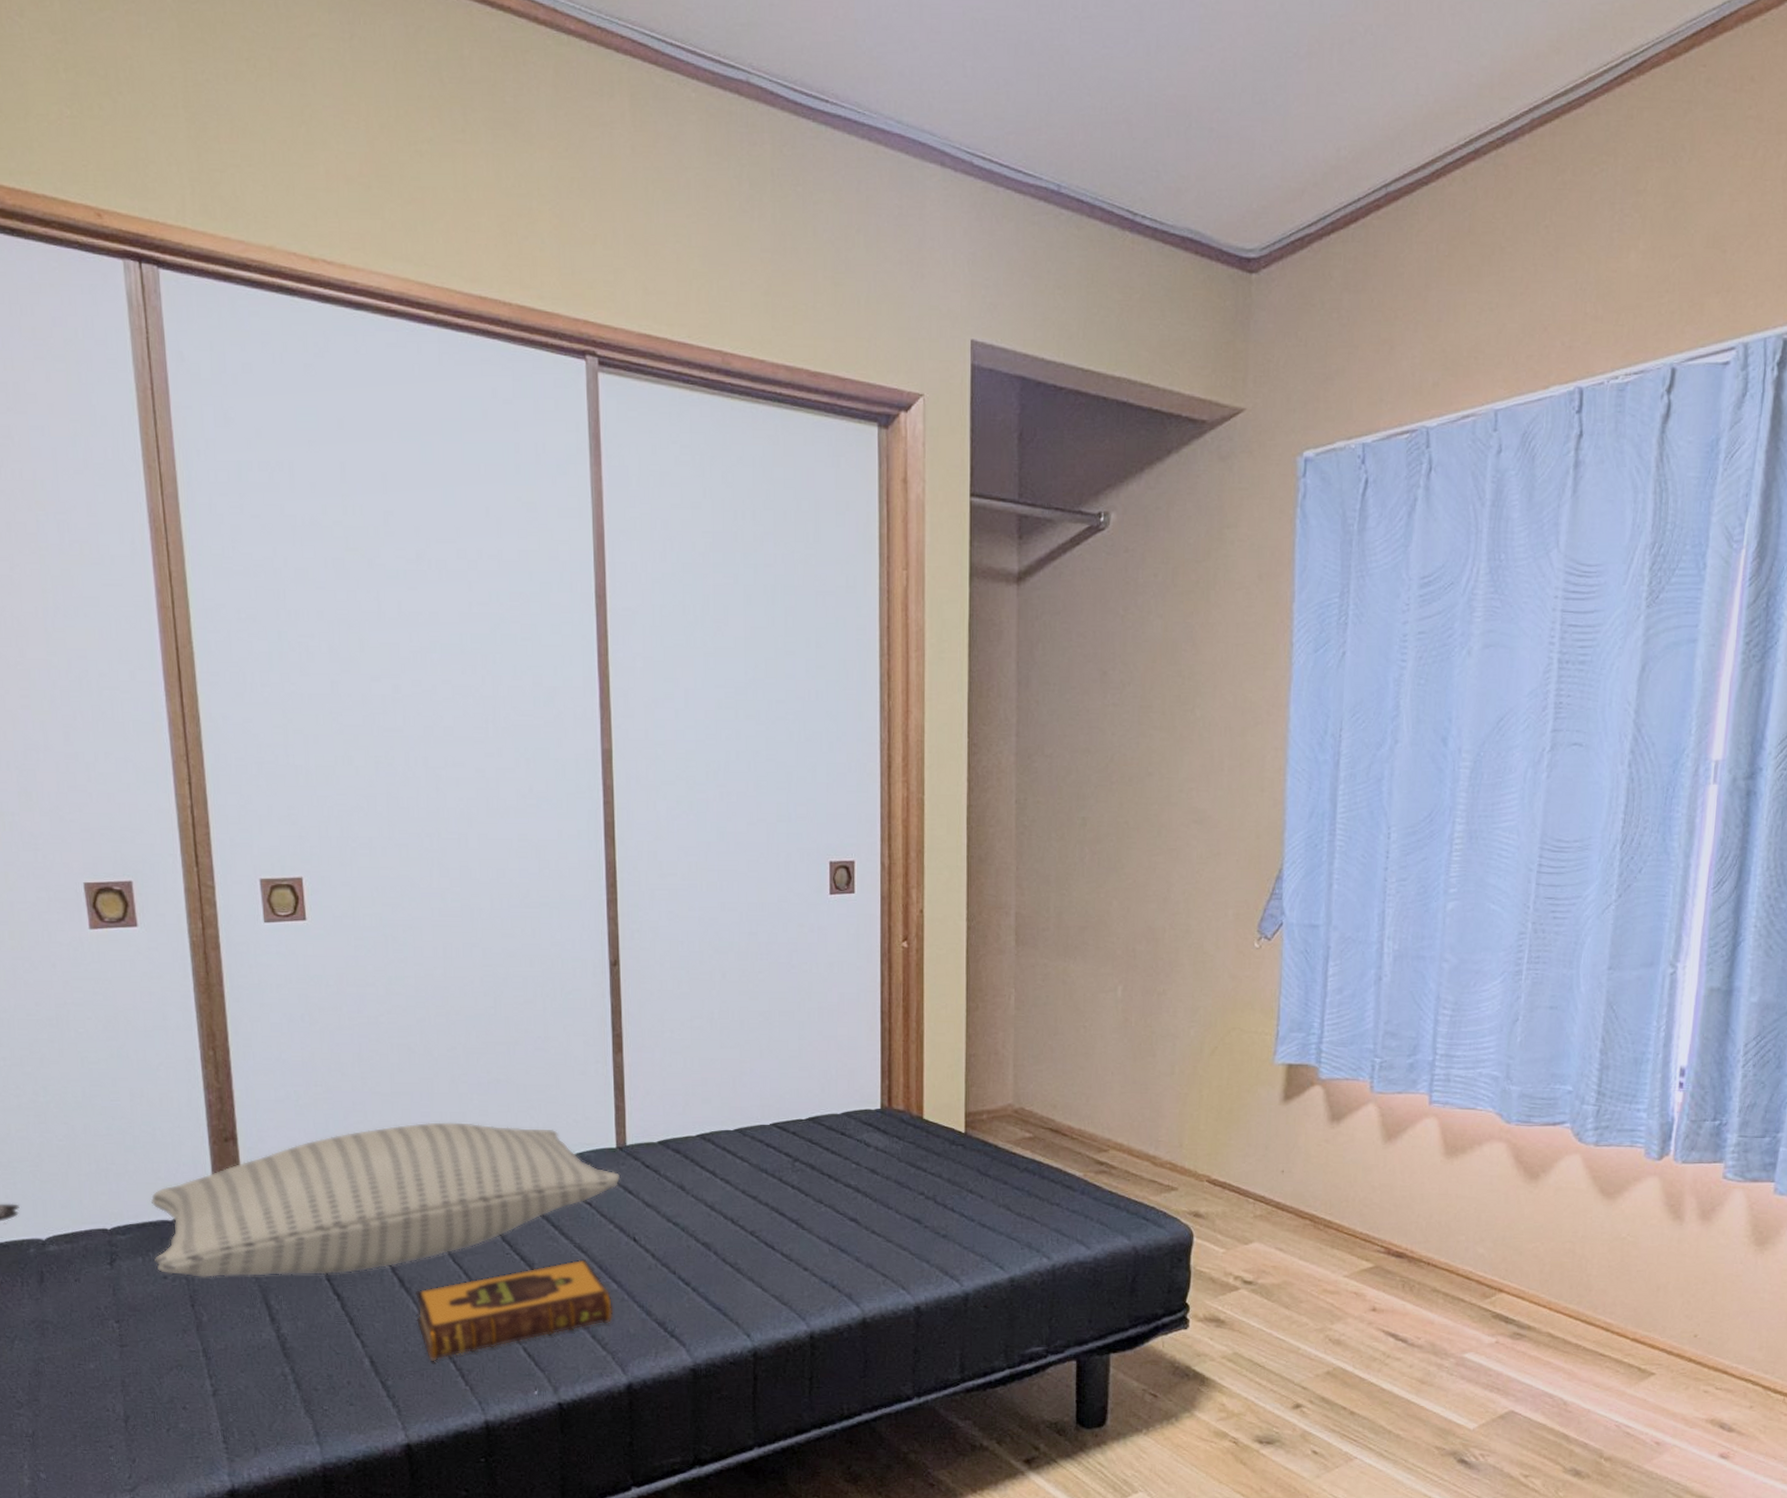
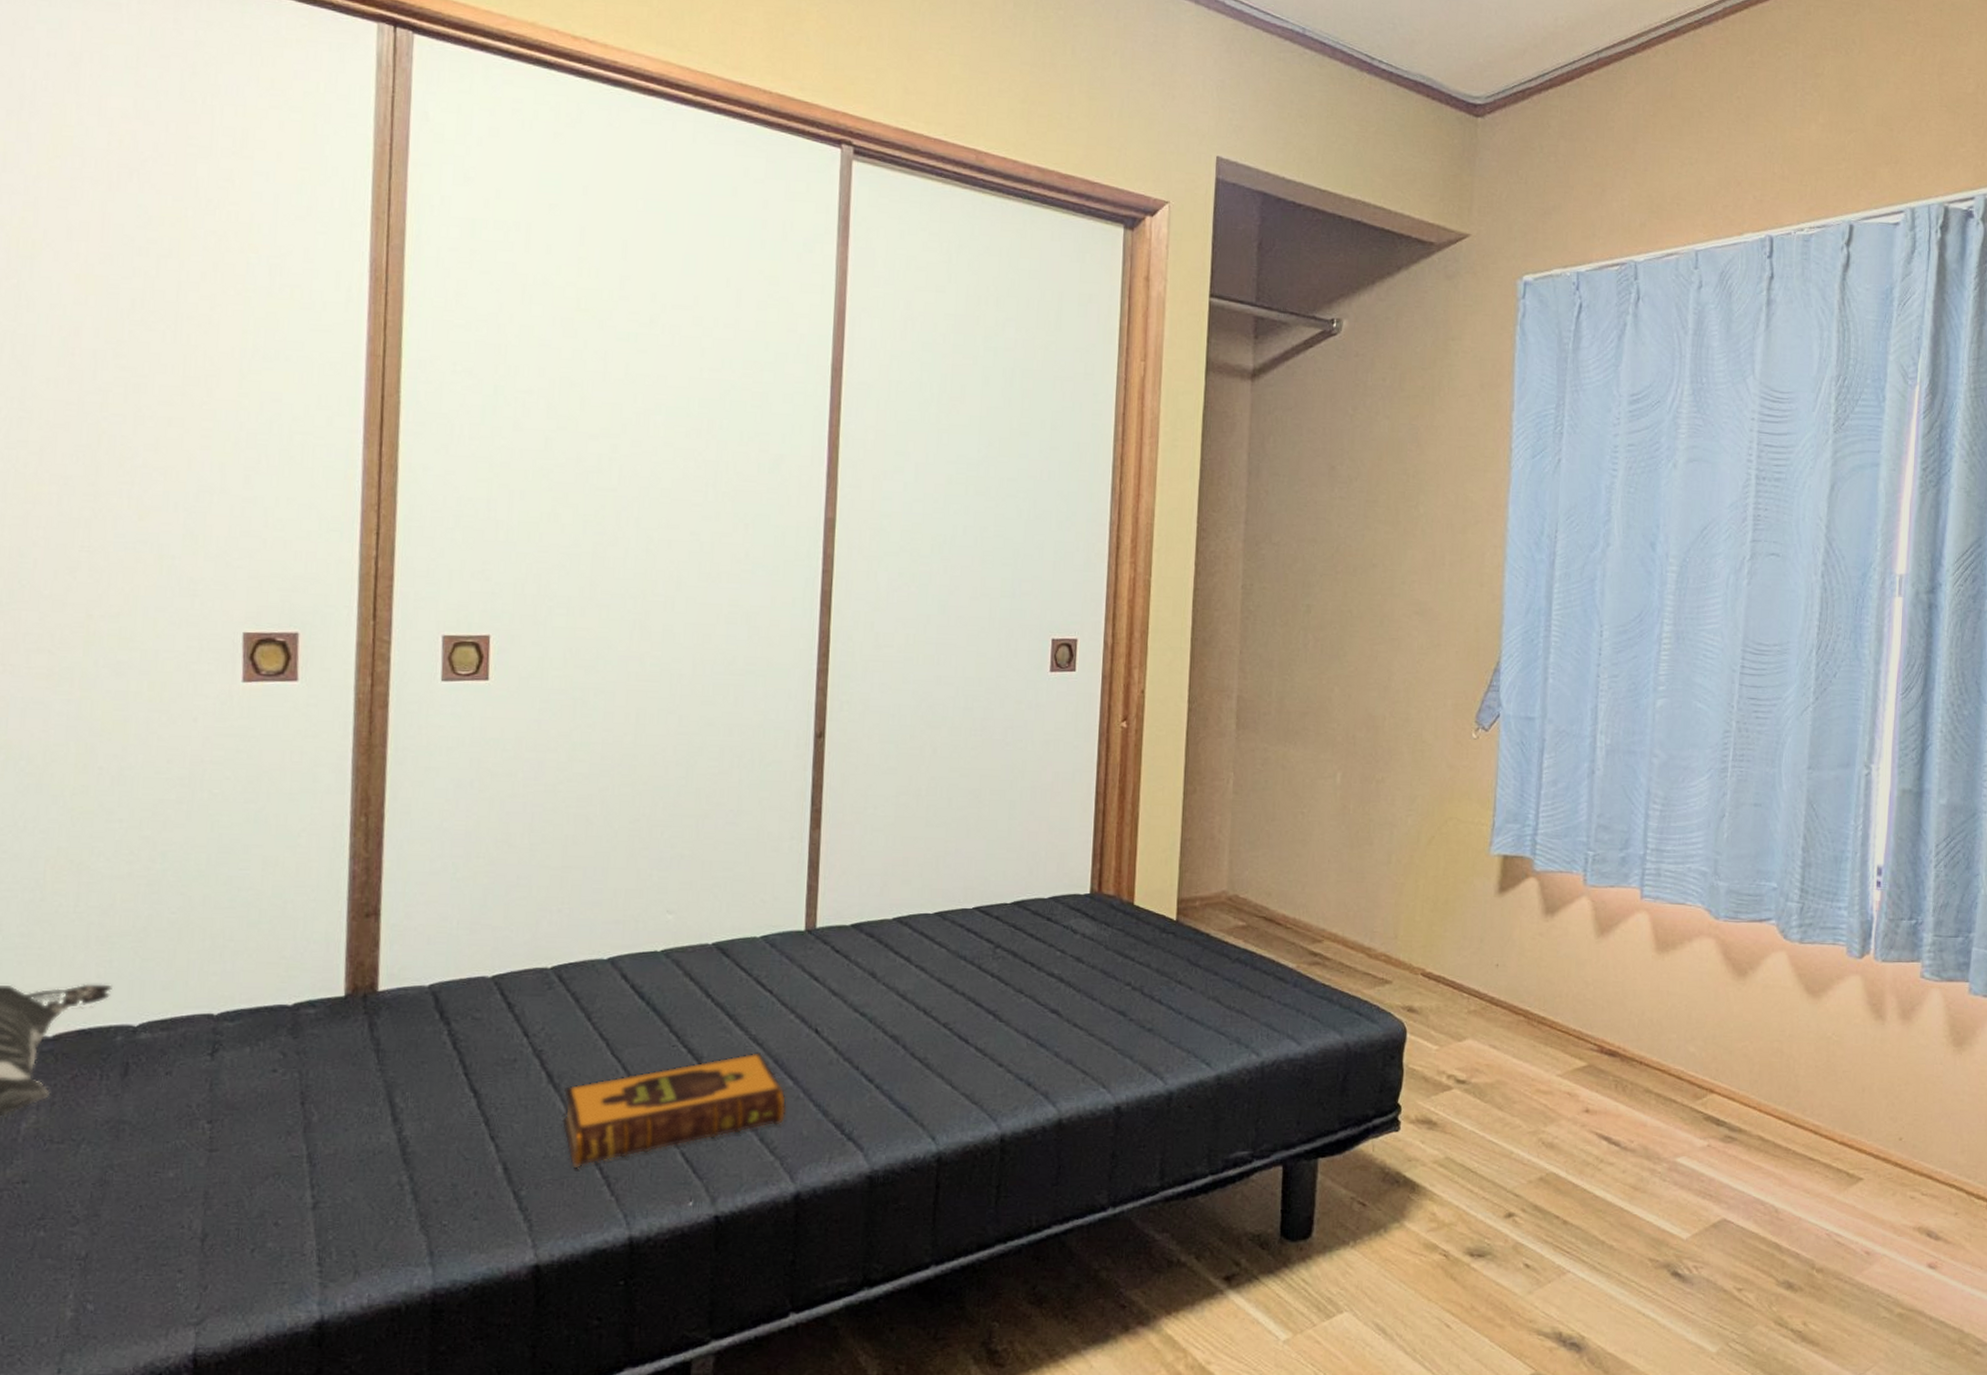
pillow: present [150,1122,621,1277] -> none [265,899,807,1071]

